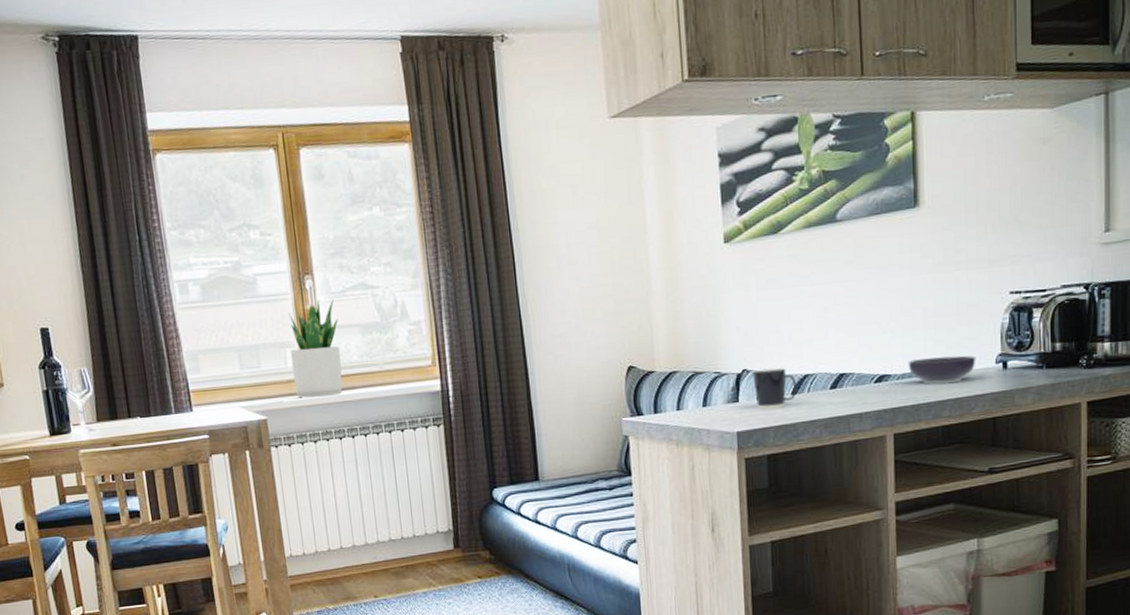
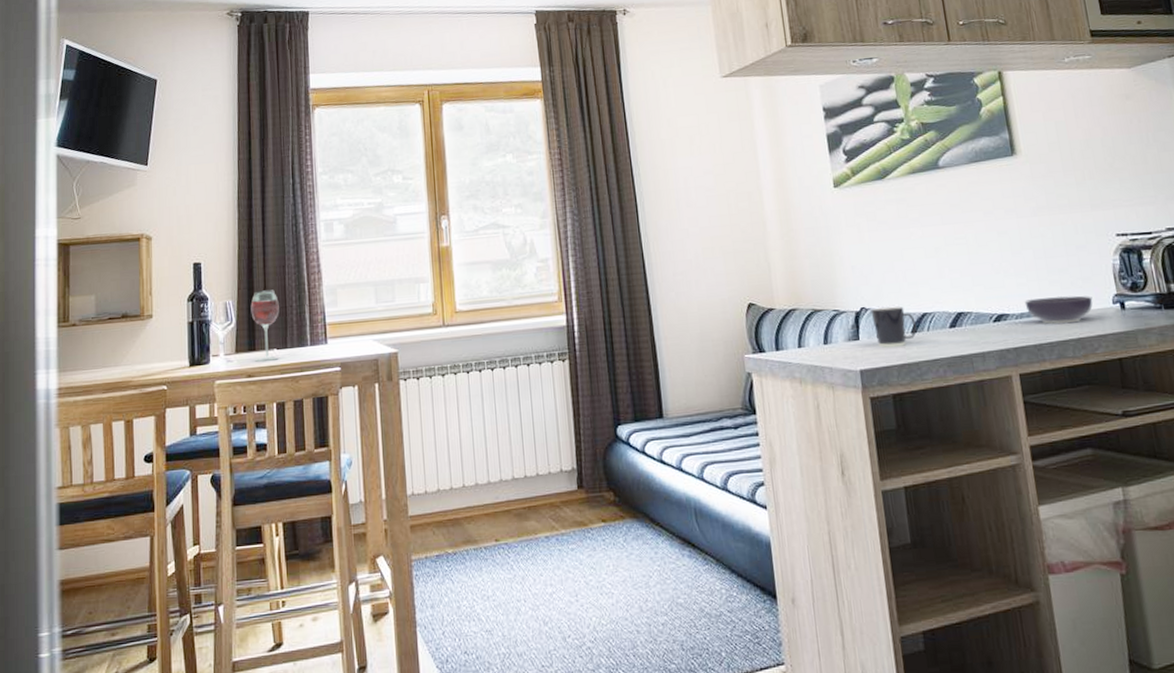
wineglass: none [107,356,143,431] -> present [250,289,279,362]
planter: present [288,299,343,399] -> none [423,237,472,332]

